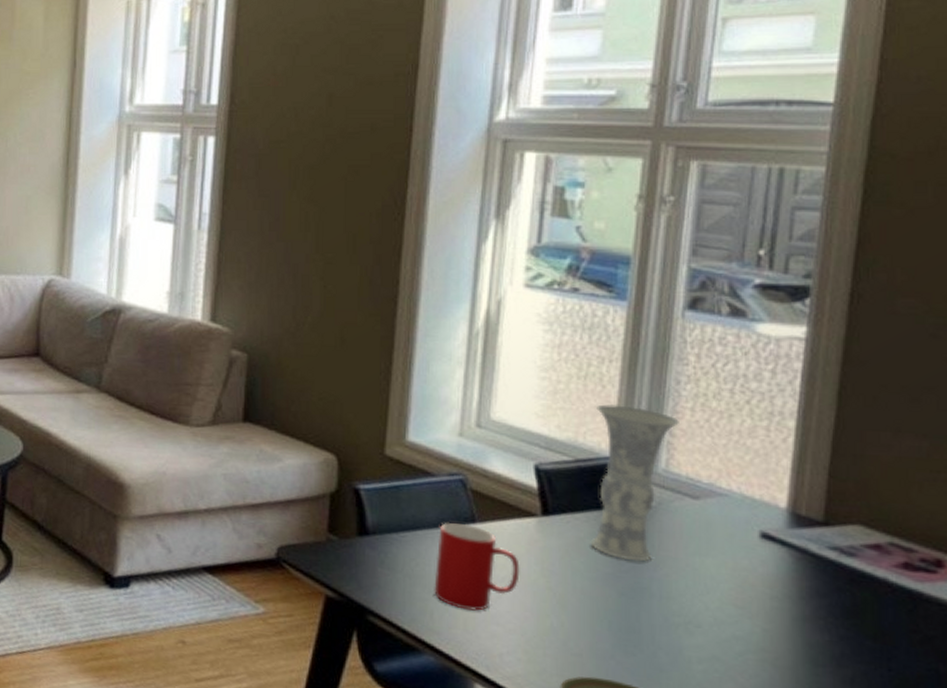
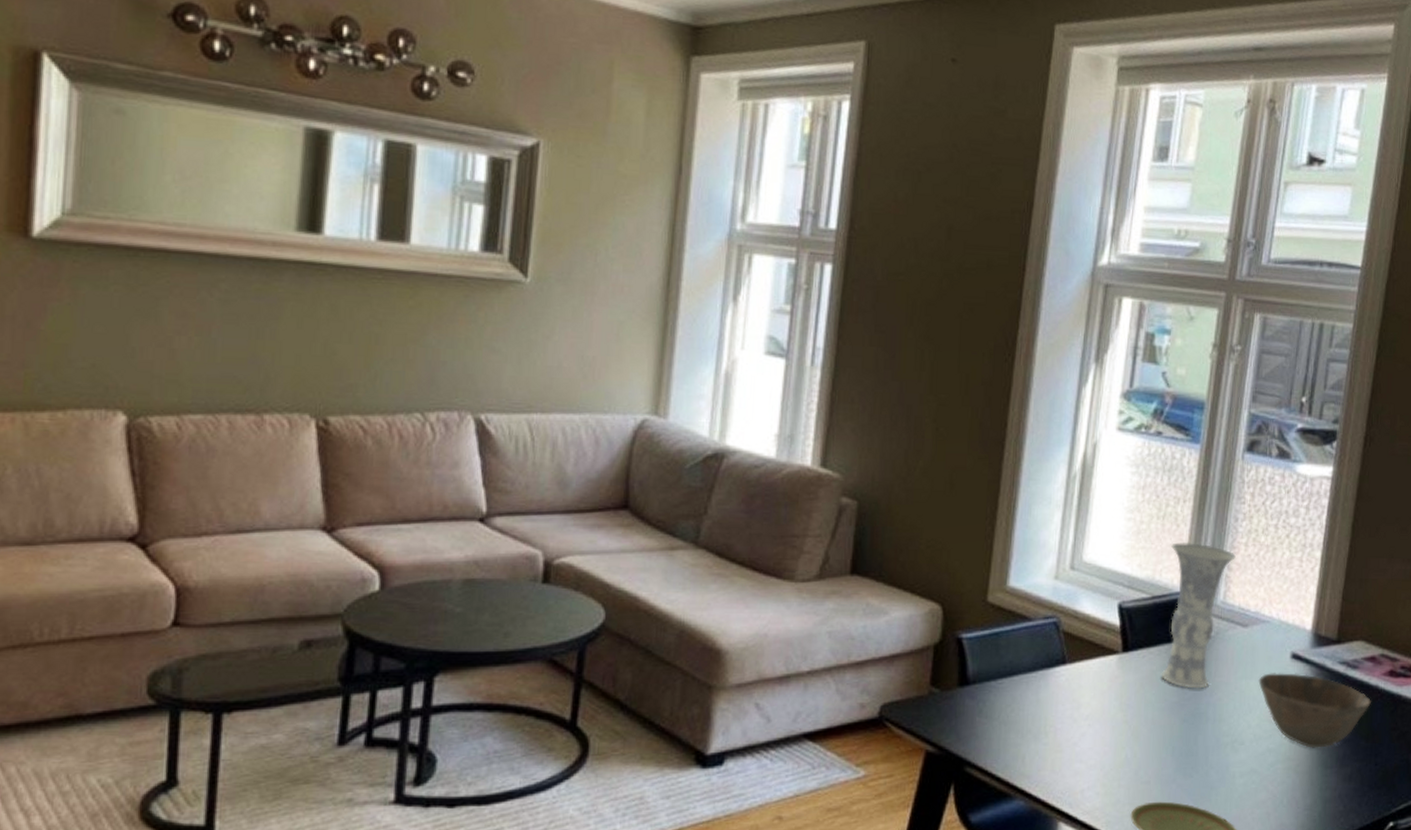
cup: present [434,522,520,611] -> none [1026,665,1102,751]
bowl: none [717,552,878,643] -> present [1258,673,1371,748]

